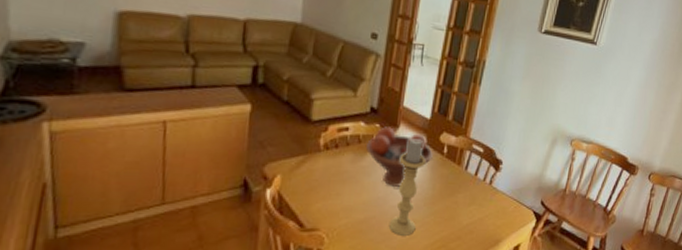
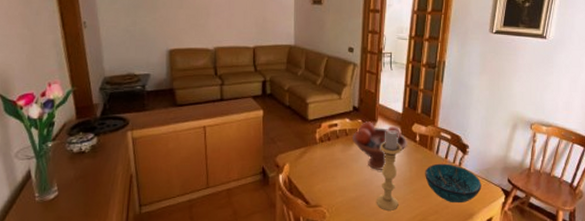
decorative bowl: none [449,181,513,228] -> present [425,163,482,204]

